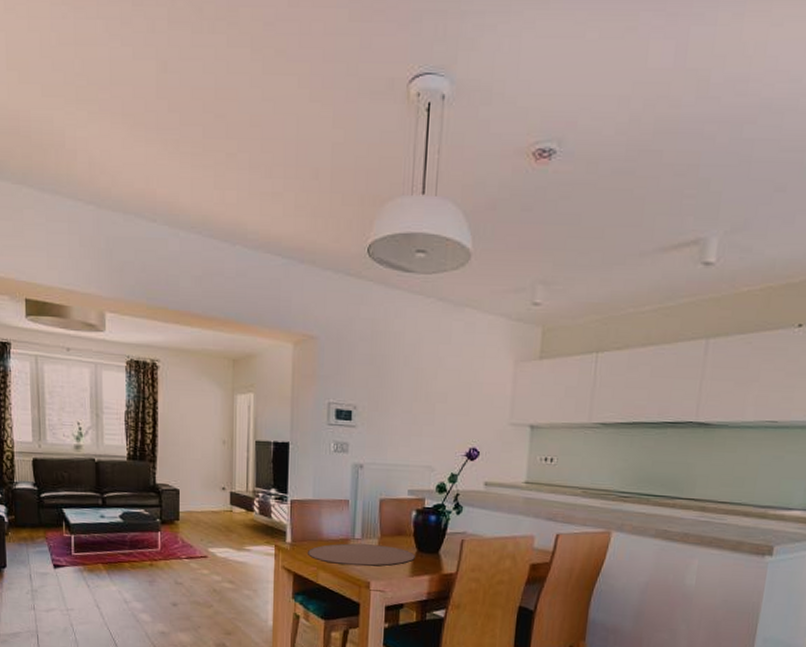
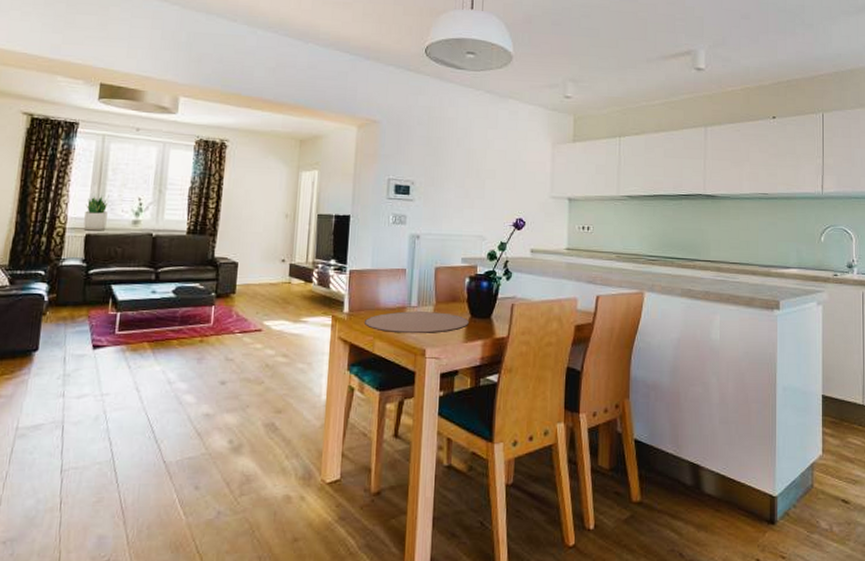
planter: none [29,419,51,456] -> present [83,195,109,231]

